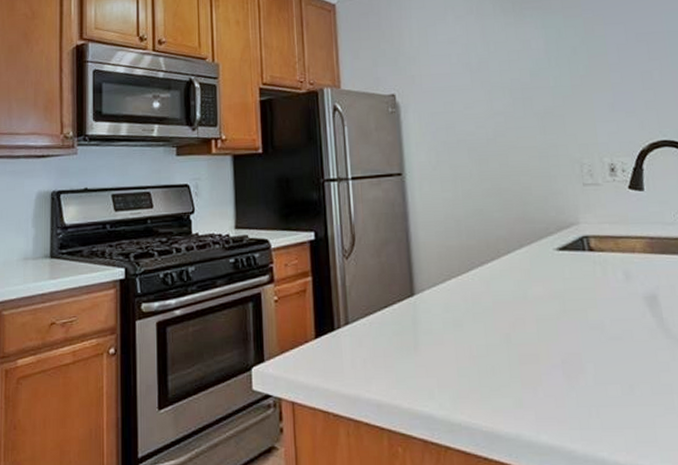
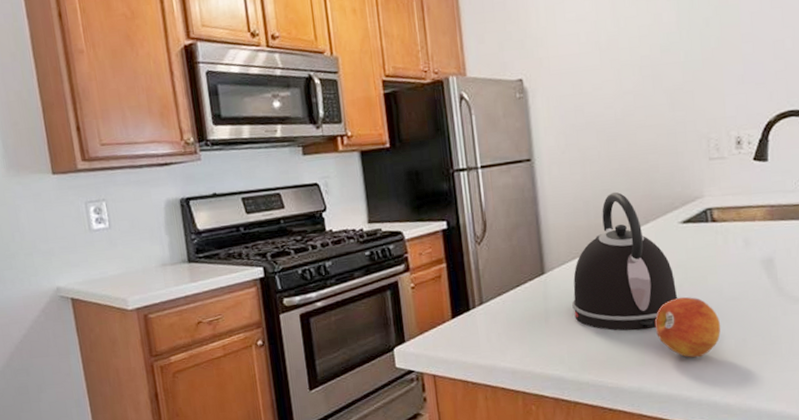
kettle: none [443,212,557,367] -> present [572,191,678,331]
fruit: none [531,331,605,404] -> present [654,296,721,358]

